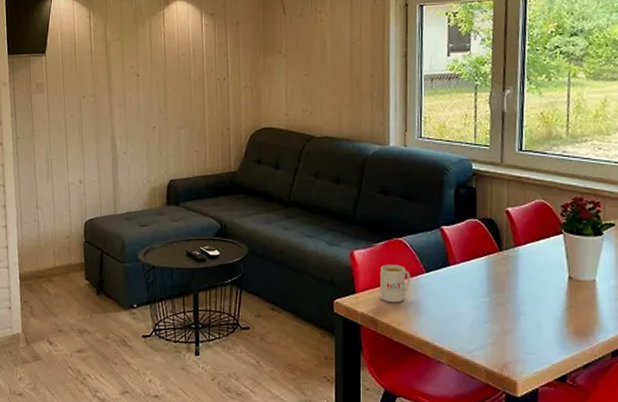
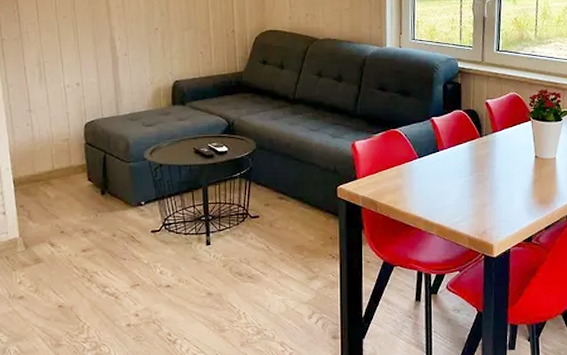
mug: present [380,264,411,303] -> none [379,152,406,186]

